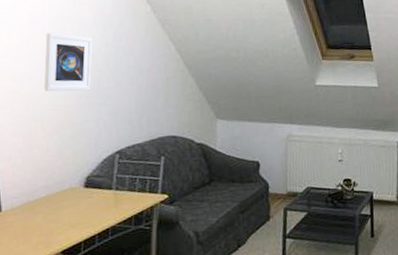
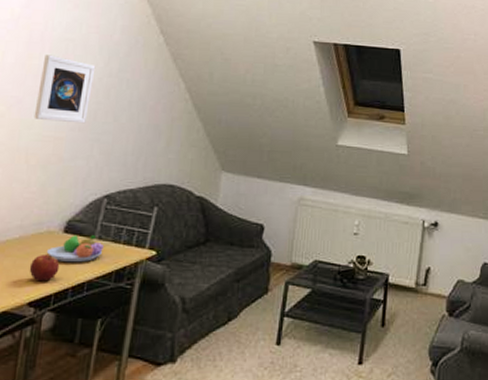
apple: none [58,208,85,232] -> present [29,255,60,282]
fruit bowl: none [71,187,121,213] -> present [46,235,104,263]

